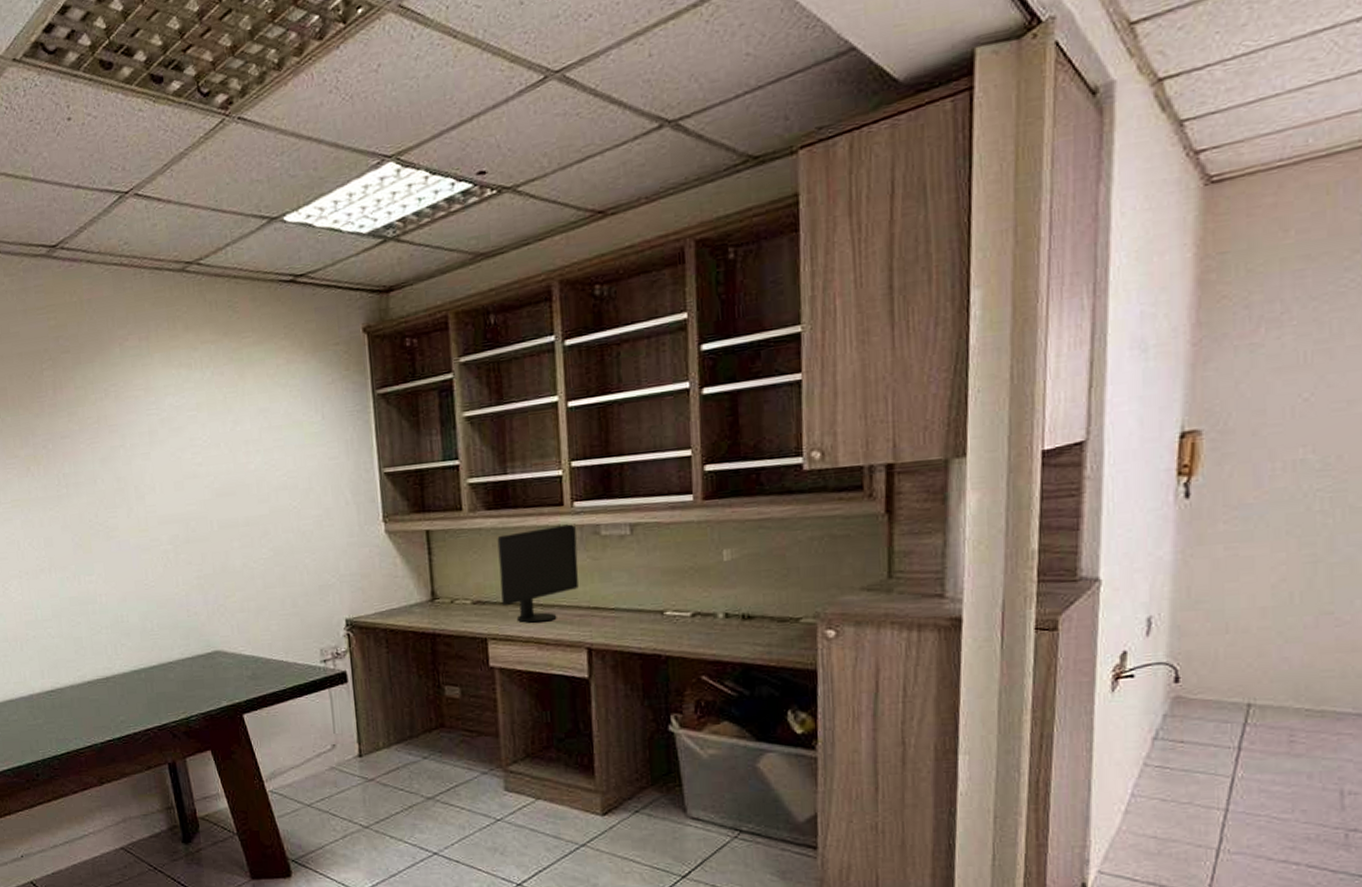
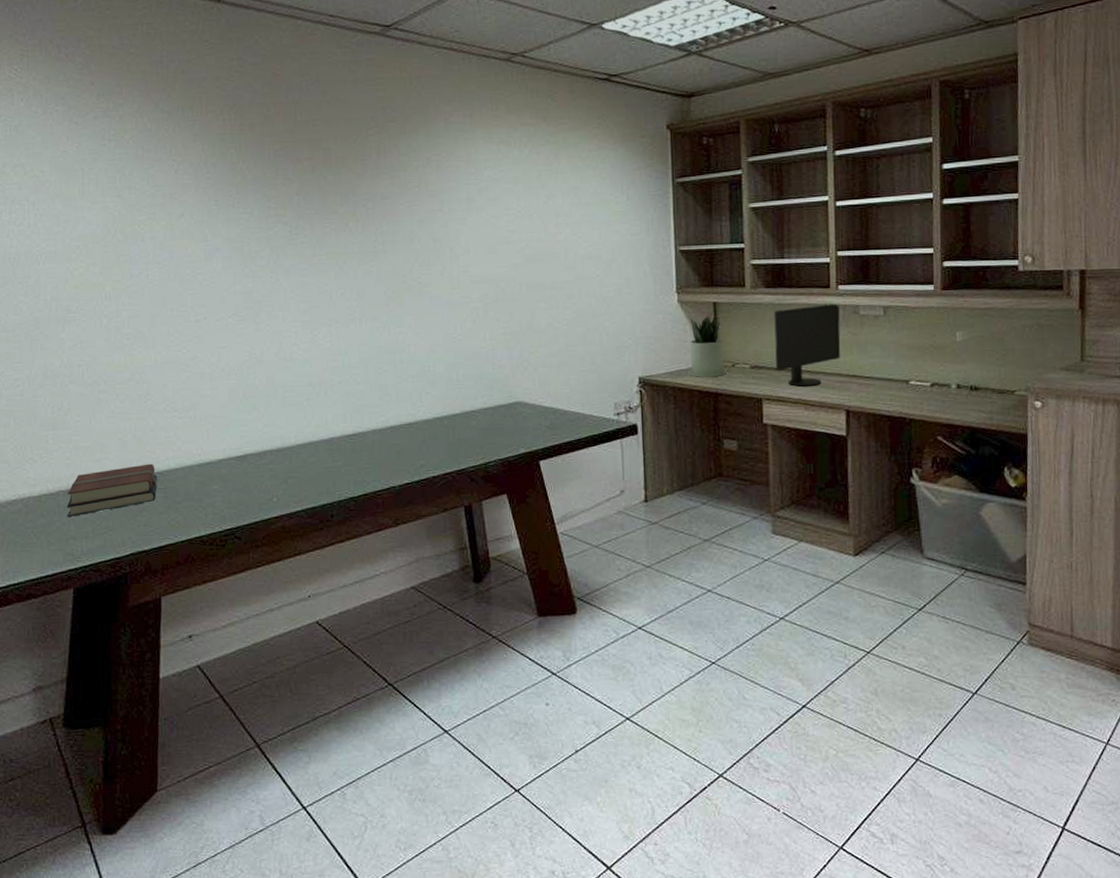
planter: none [399,545,446,617] -> present [688,315,728,378]

